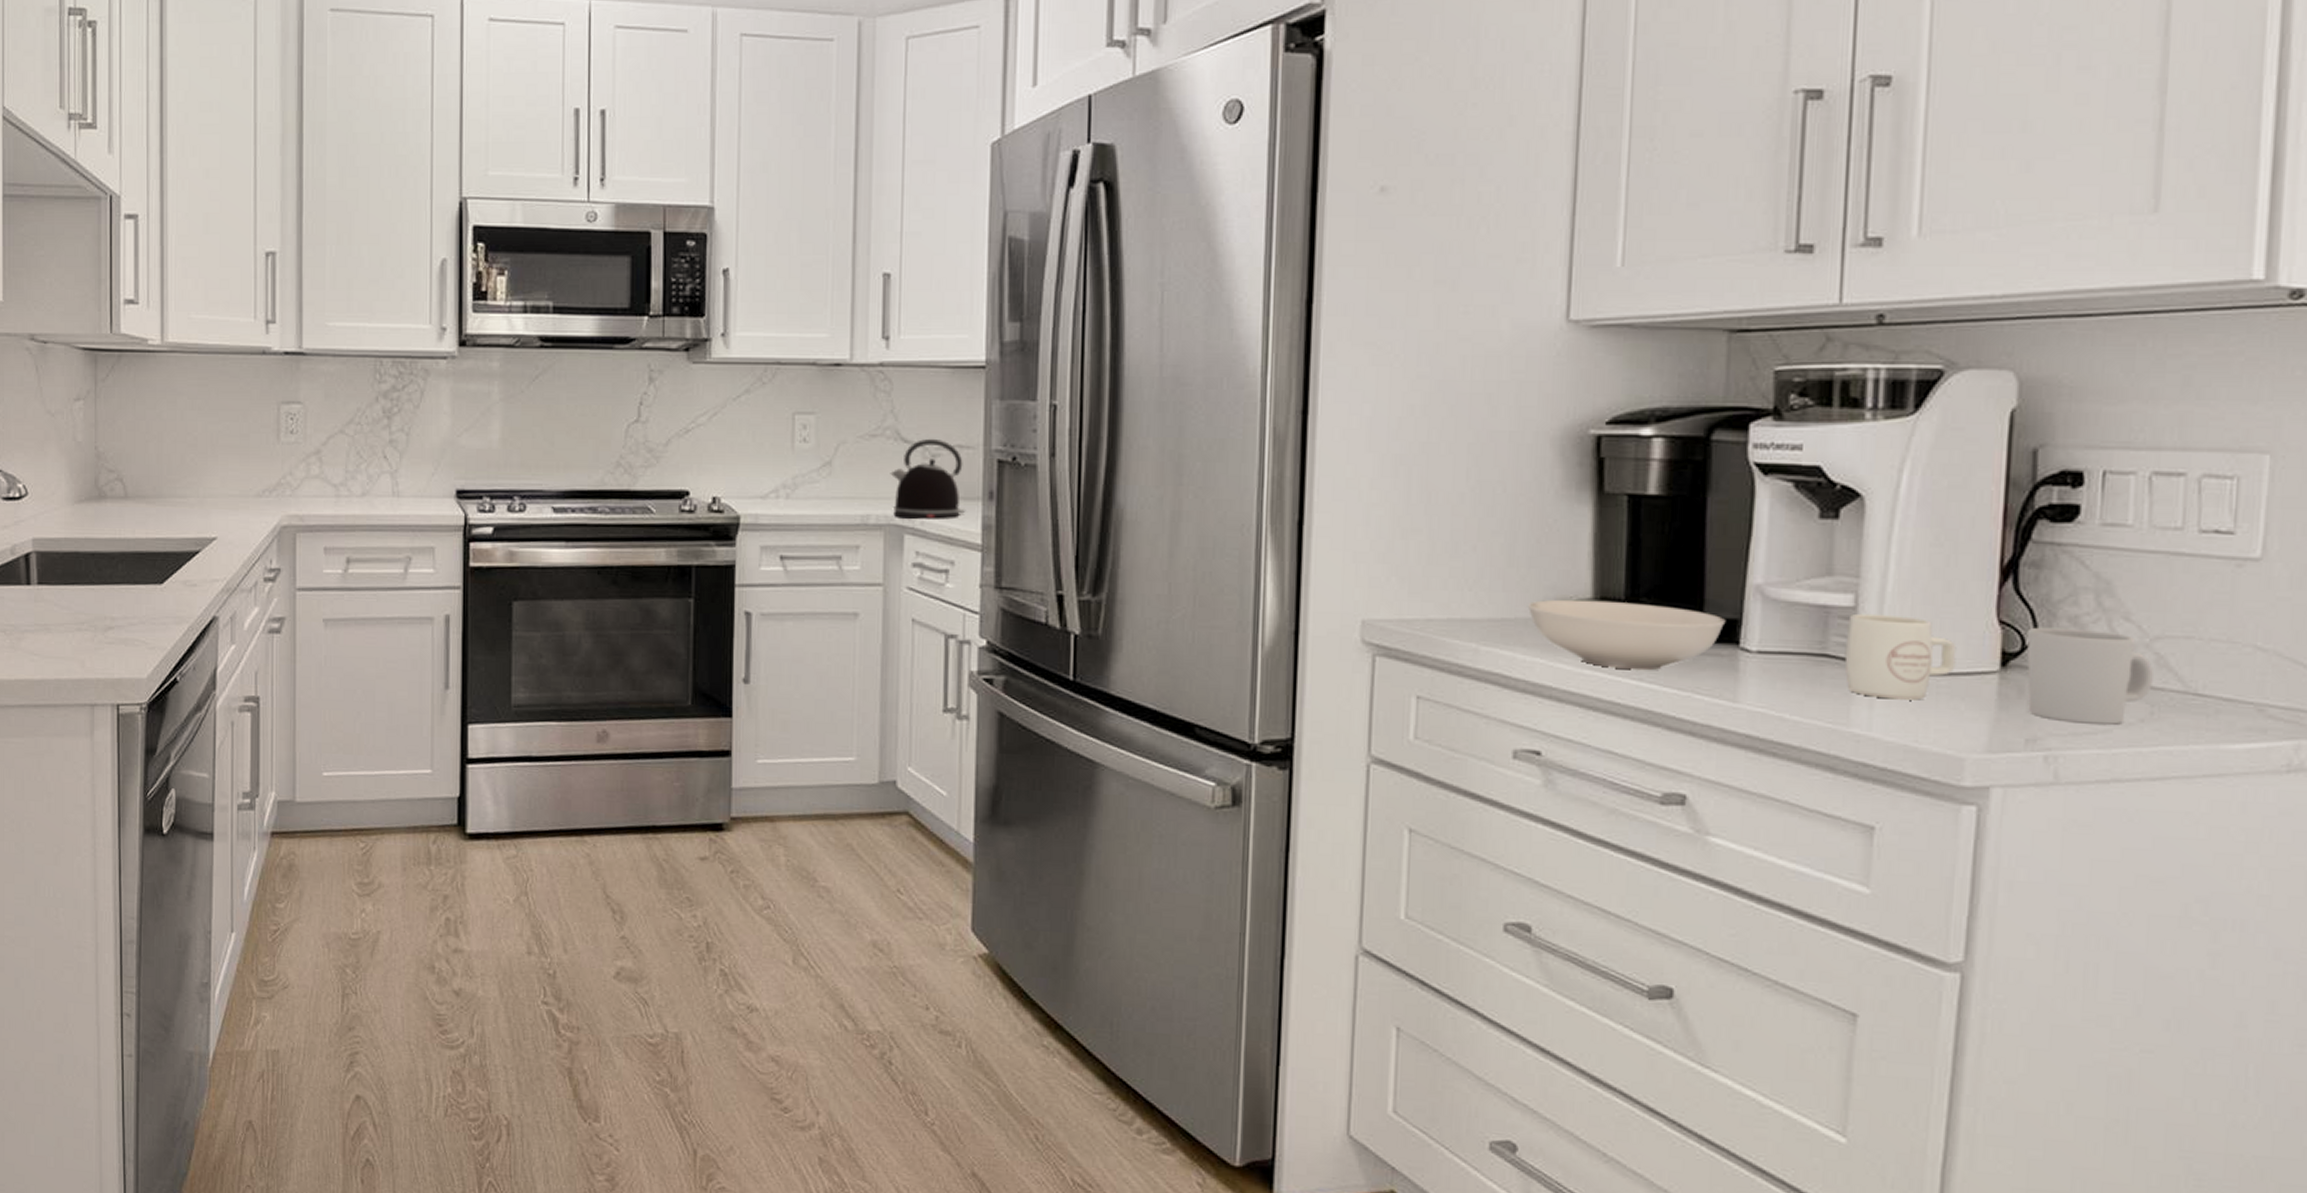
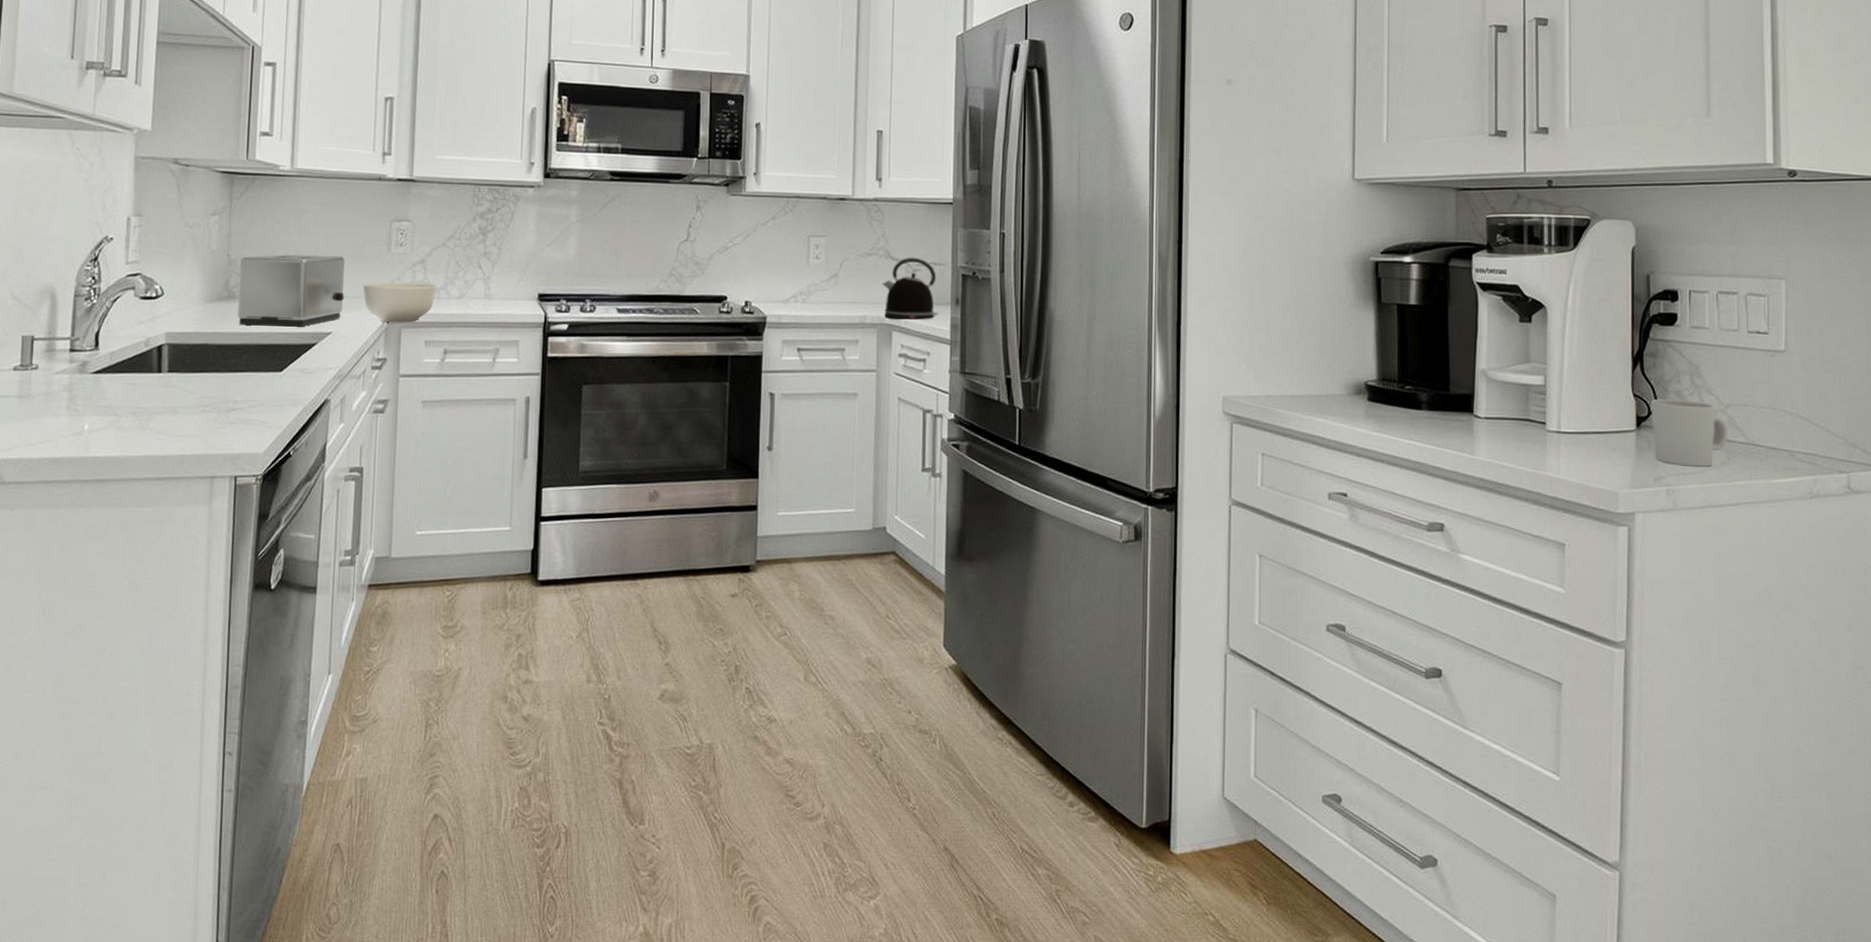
toaster: none [110,445,230,532] -> present [237,254,345,327]
bowl: none [250,478,336,527] -> present [363,282,437,323]
bowl: present [1527,599,1726,671] -> none [1334,380,1464,433]
mug: present [1844,613,1957,701] -> none [1540,390,1609,452]

